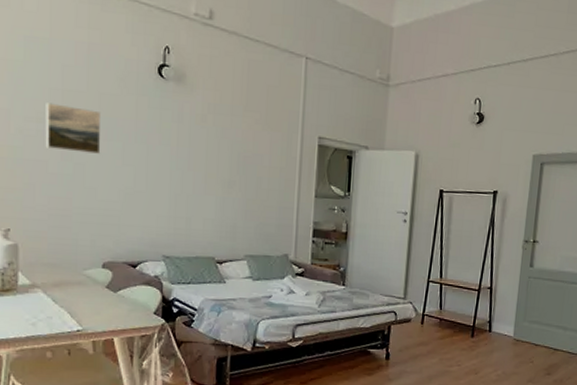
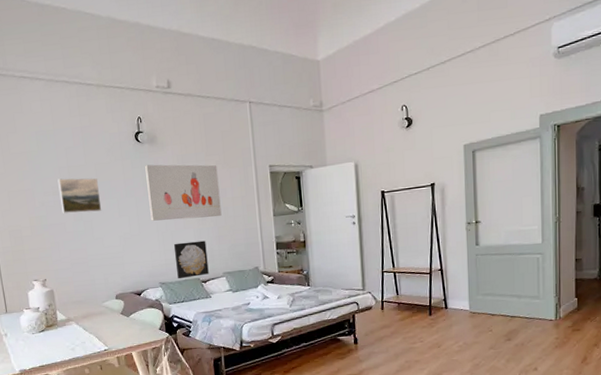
wall art: none [163,107,256,187] -> present [145,164,222,221]
wall art: none [187,210,229,255] -> present [173,240,209,279]

